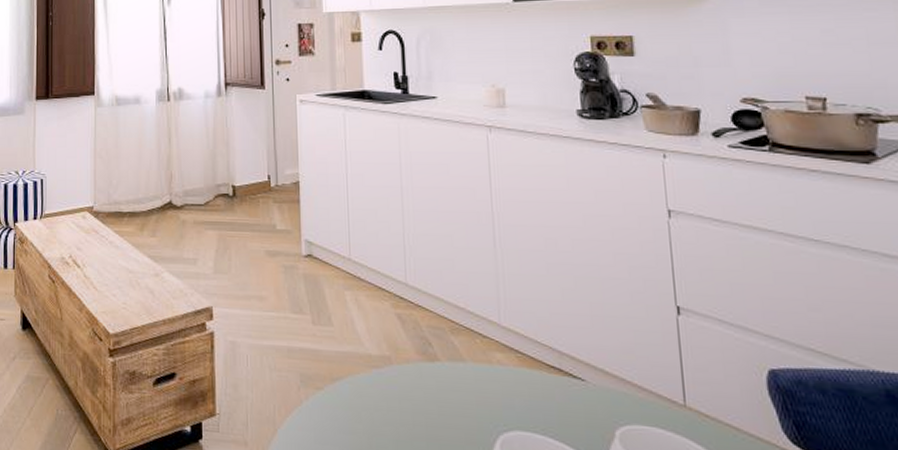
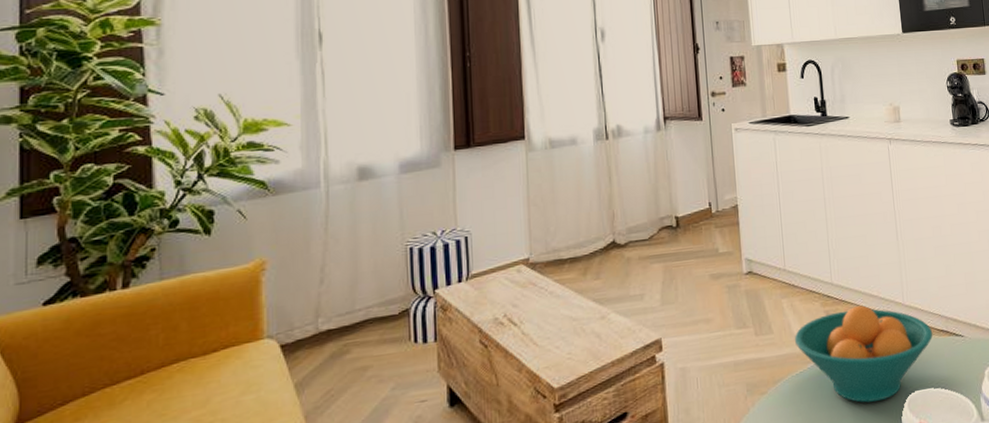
fruit bowl: none [357,315,540,432] -> present [794,305,933,403]

